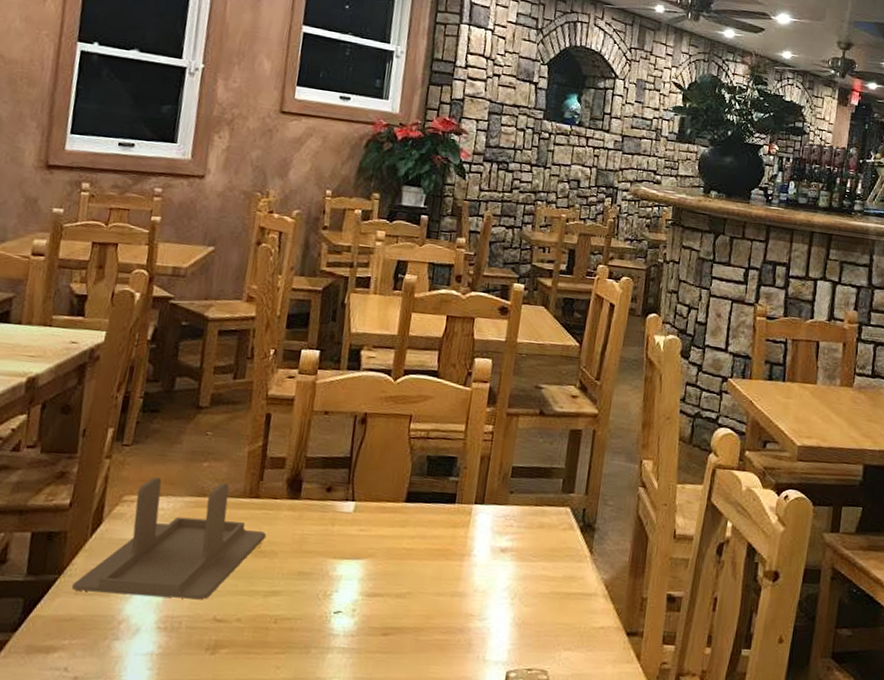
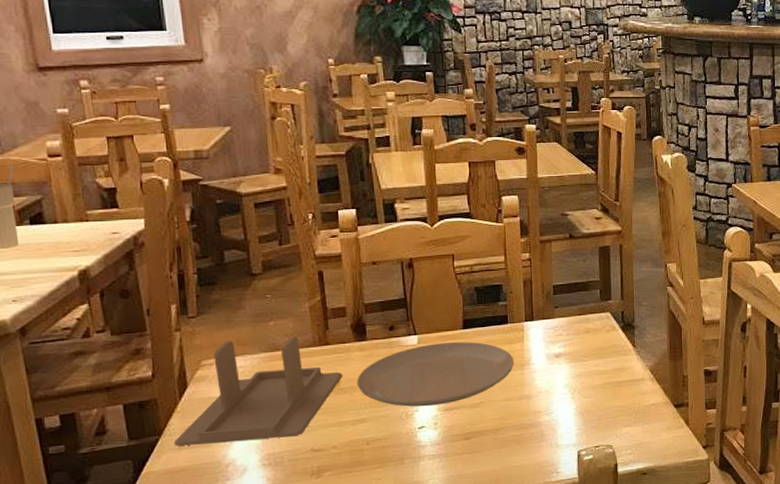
plate: none [278,514,455,588] -> present [356,342,515,407]

